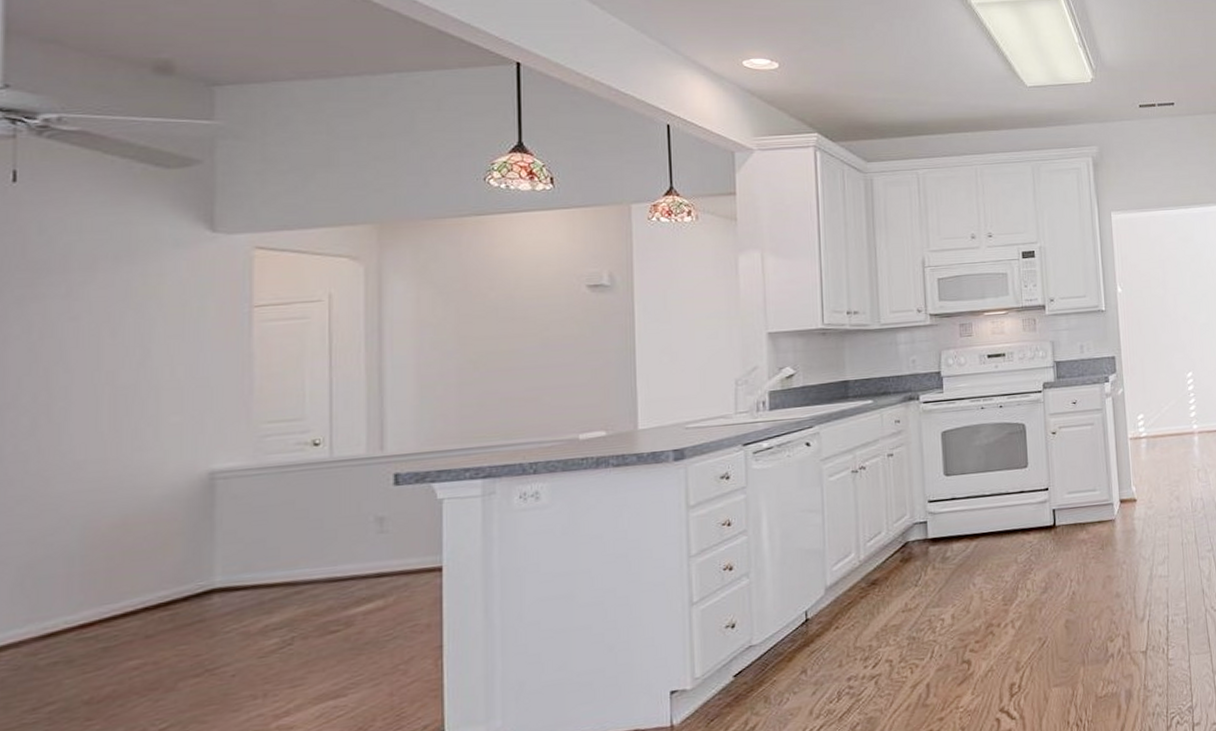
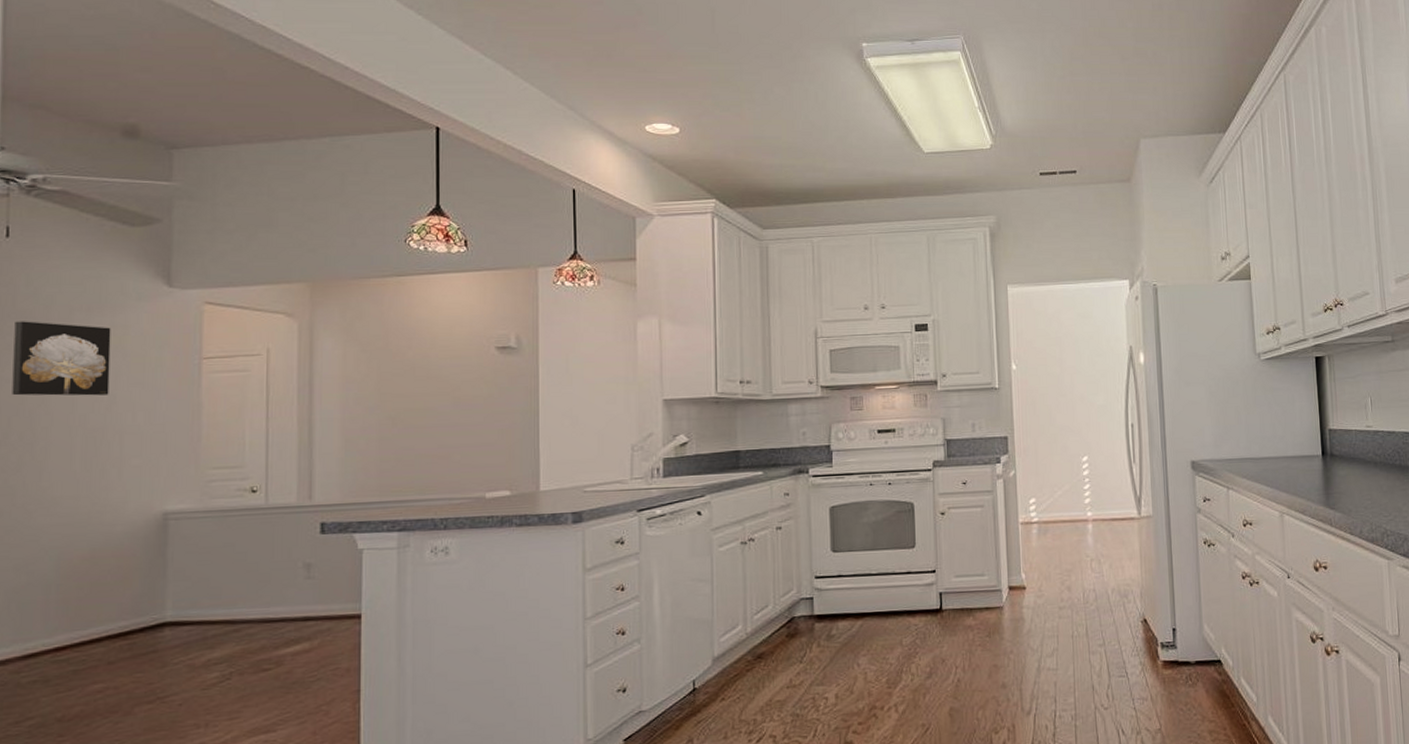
wall art: none [22,272,144,354] -> present [12,321,111,396]

